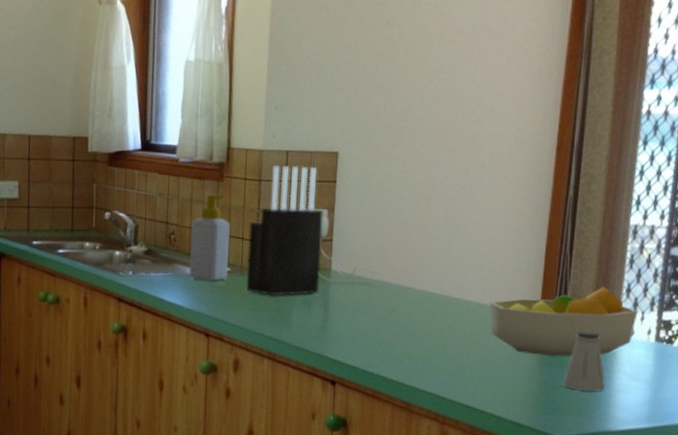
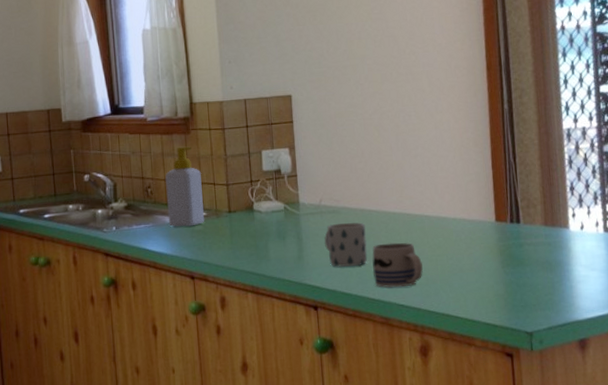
knife block: present [246,165,324,296] -> none [218,110,291,234]
mug: none [352,296,399,345] -> present [324,222,368,267]
mug: none [399,324,454,373] -> present [372,242,423,288]
fruit bowl: present [489,287,638,357] -> none [448,188,584,258]
saltshaker: present [562,331,605,391] -> none [526,230,566,286]

